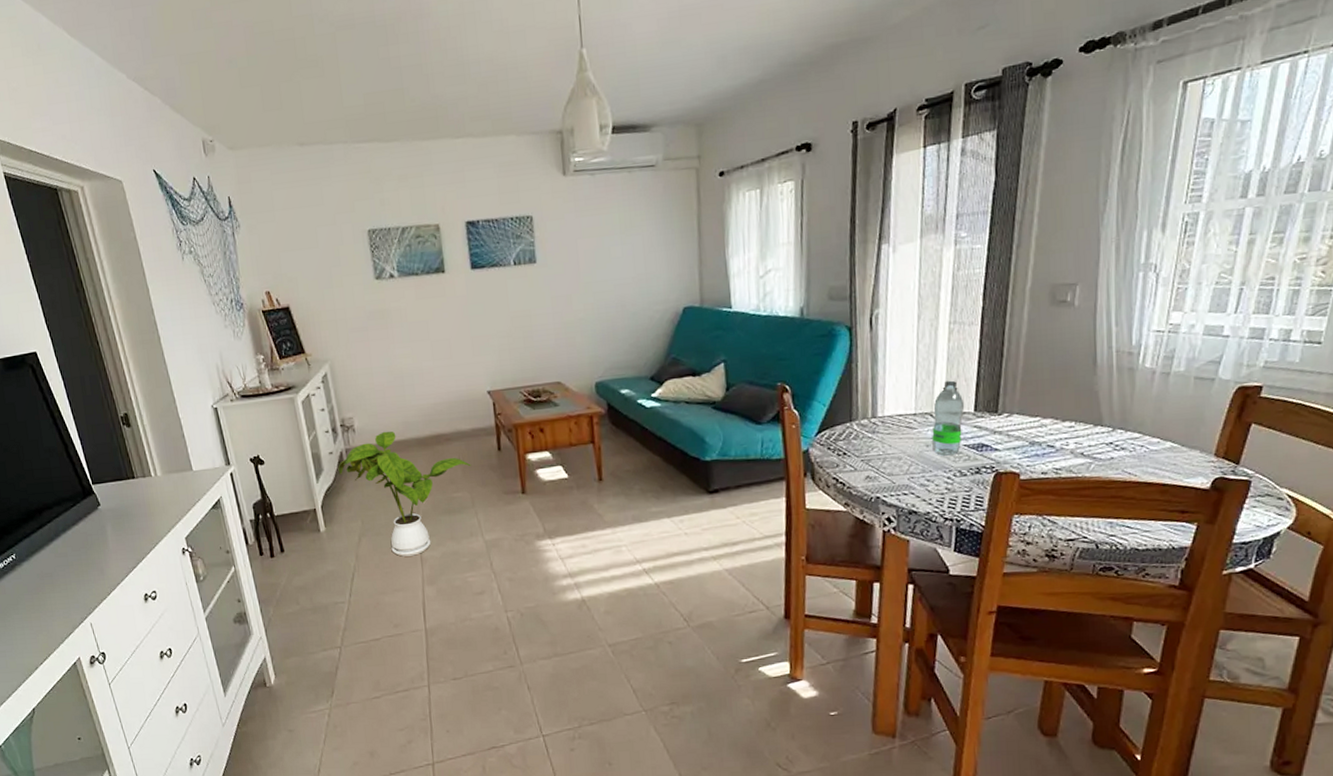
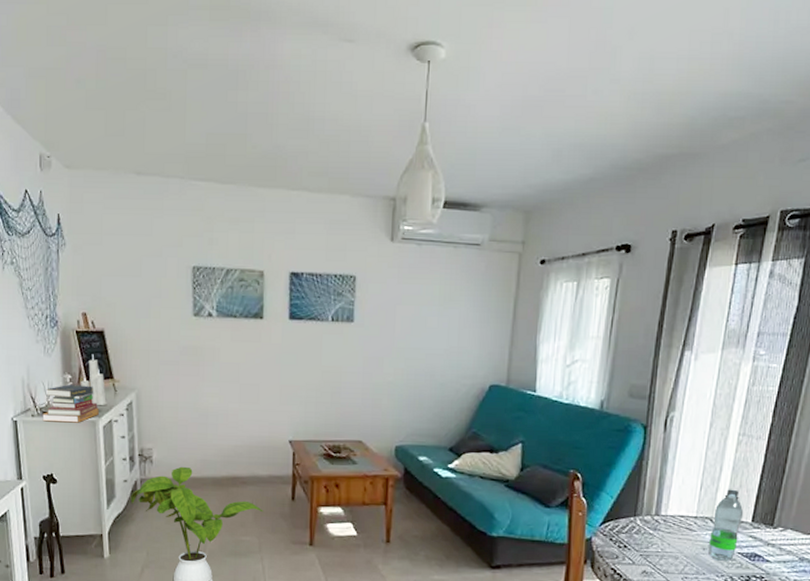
books: none [241,363,296,405] -> present [42,384,99,423]
candle: none [274,331,303,383] -> present [81,354,108,406]

